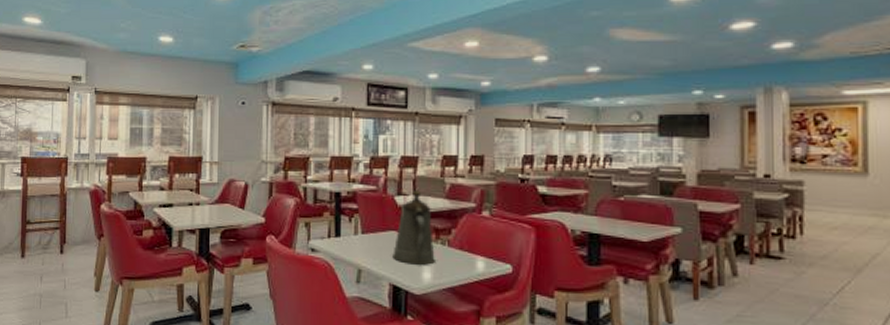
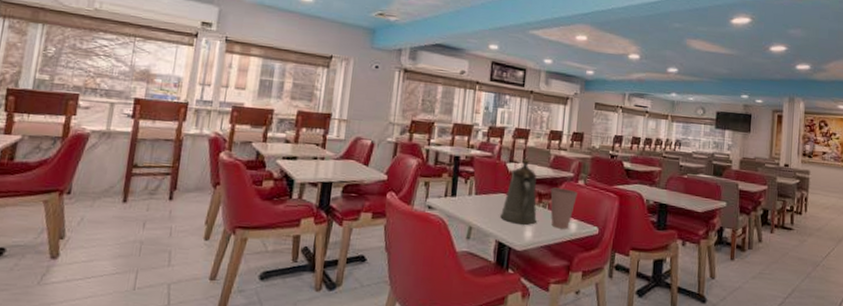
cup: none [449,221,484,269] -> present [550,187,579,229]

